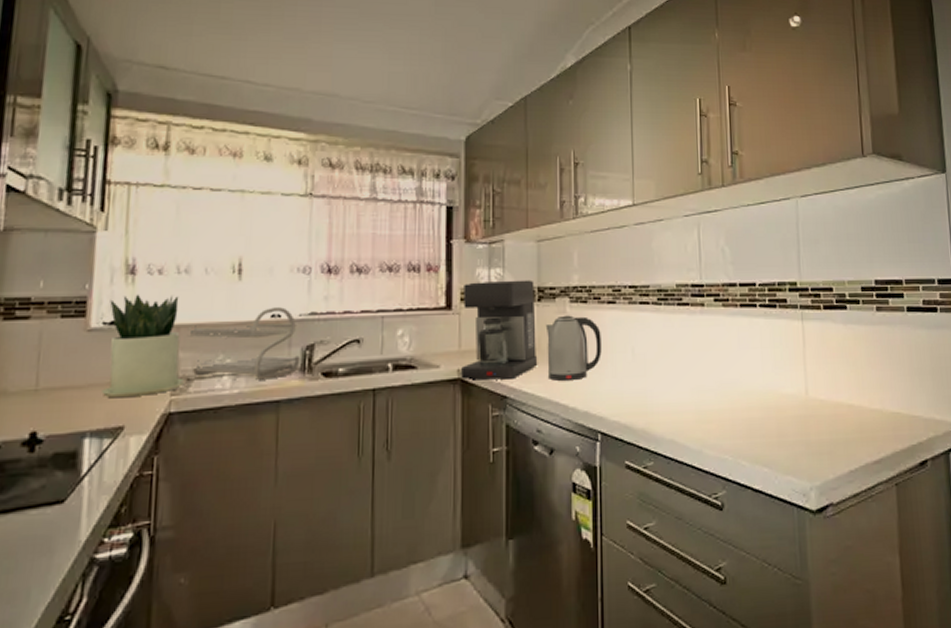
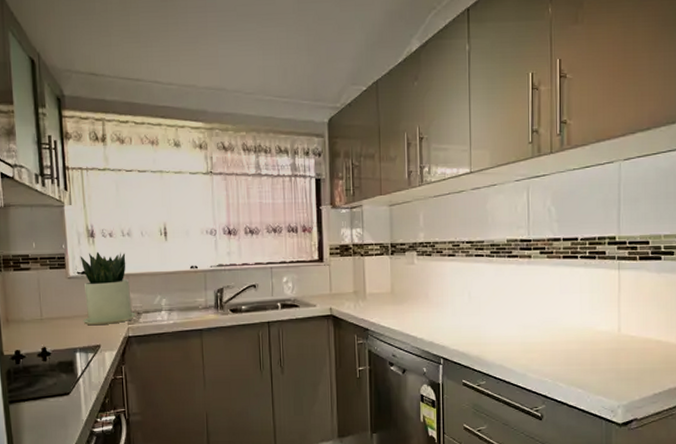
dish rack: present [187,307,301,380] -> none [134,261,214,314]
coffee maker: present [461,280,538,380] -> none [332,237,392,316]
kettle: present [545,315,602,381] -> none [397,266,443,317]

